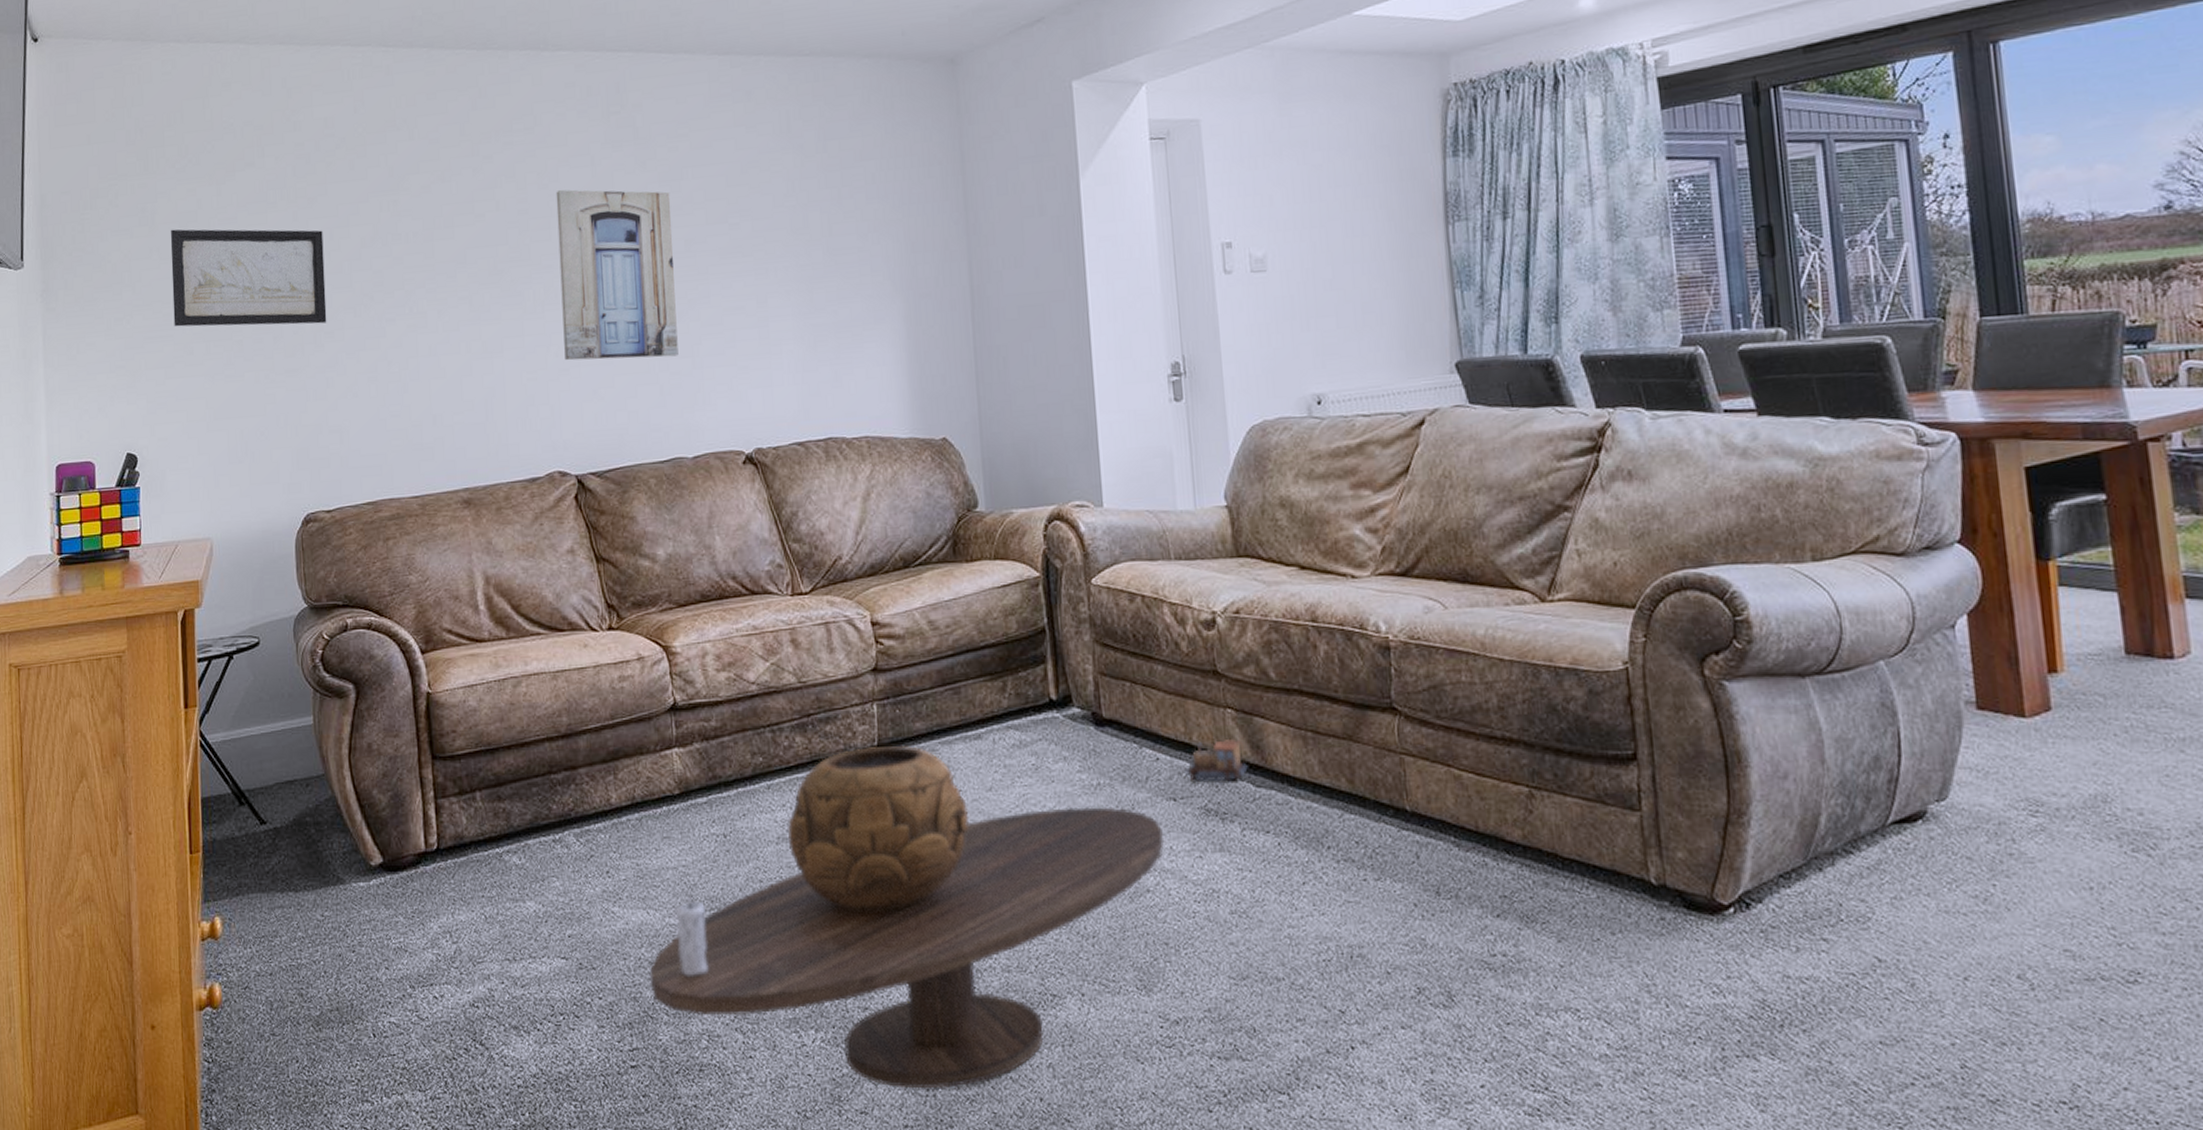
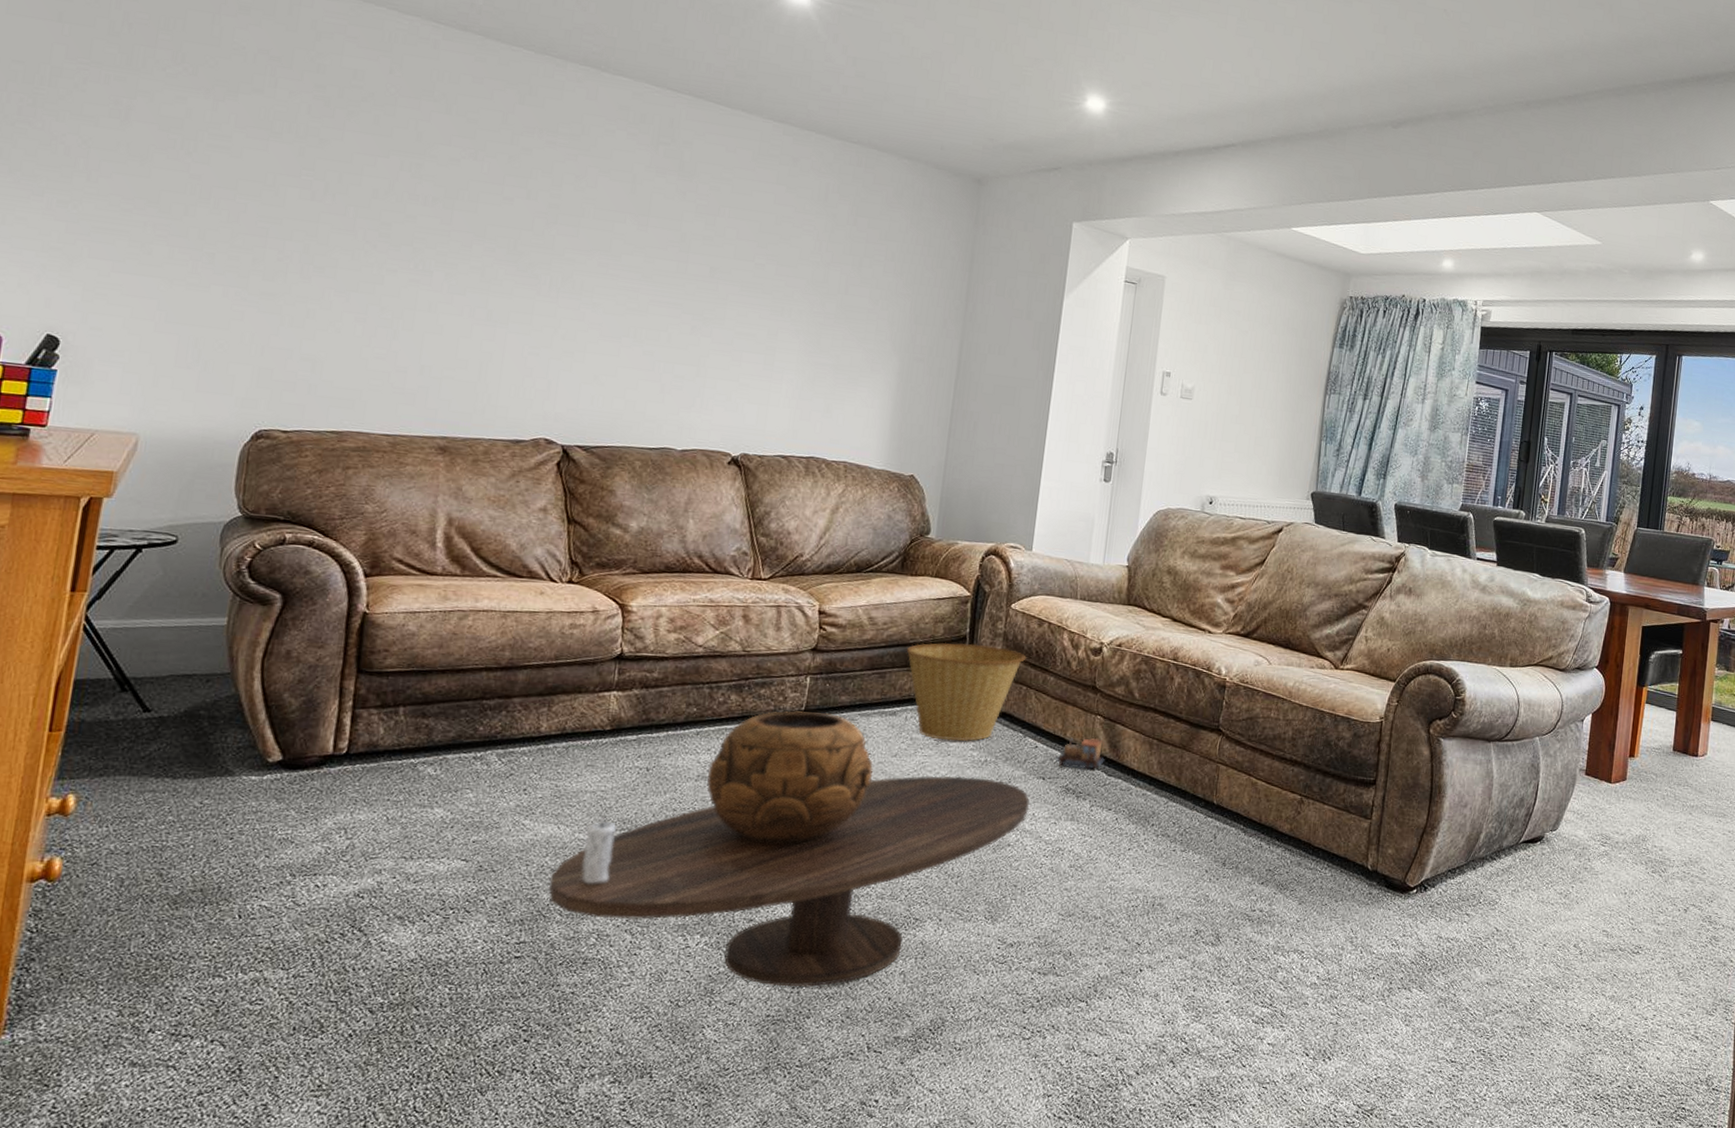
wall art: present [170,229,327,327] -> none [133,129,331,258]
wall art: present [556,190,679,361] -> none [571,196,705,363]
basket: none [978,635,1123,764] -> present [906,642,1027,741]

